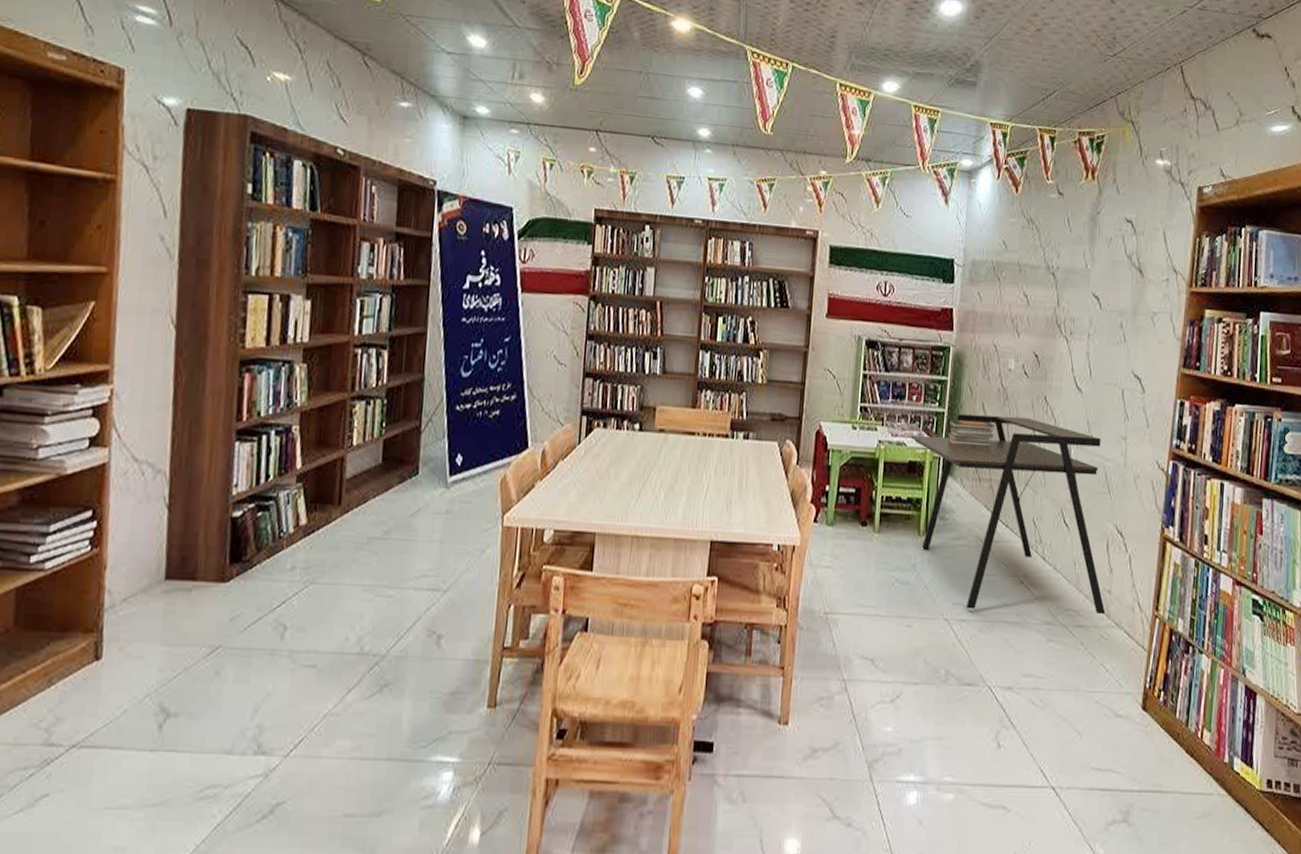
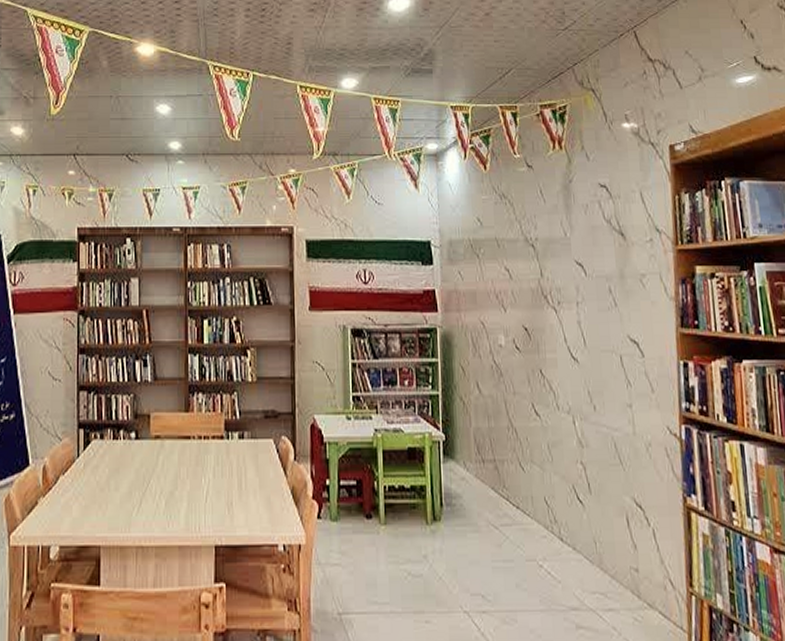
desk: present [911,414,1106,615] -> none [408,393,636,599]
book stack: present [948,419,995,447] -> none [443,400,493,427]

